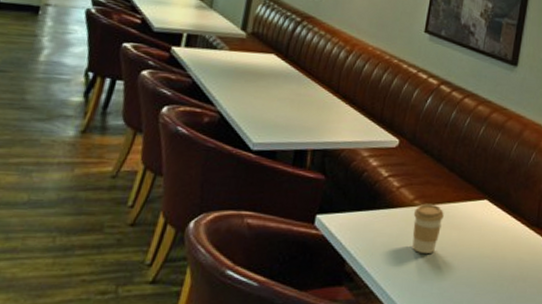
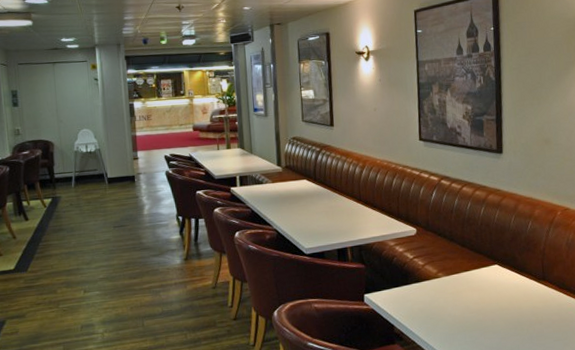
coffee cup: present [412,203,444,255] -> none [439,274,464,313]

